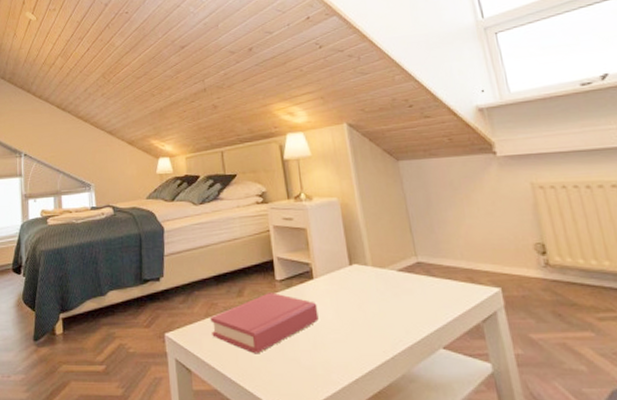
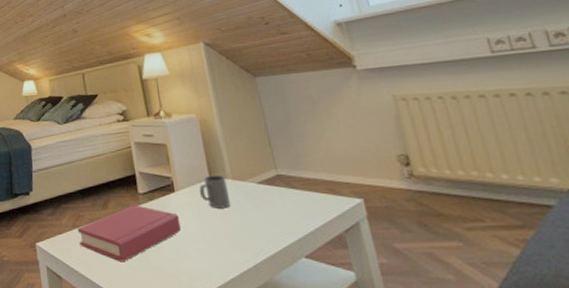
mug: none [338,261,371,297] -> present [198,174,231,208]

